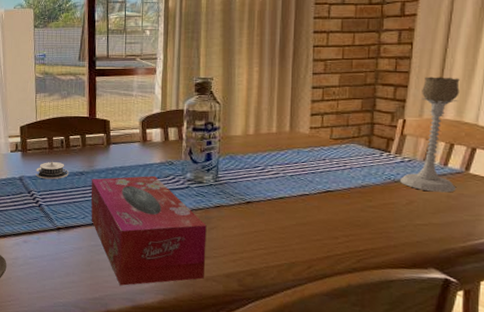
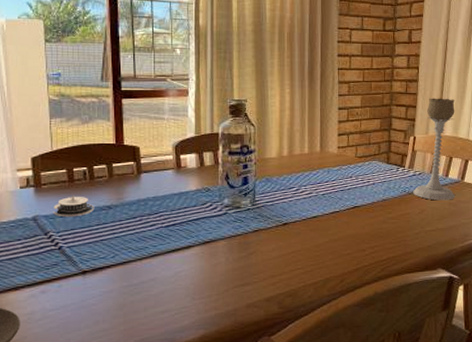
tissue box: present [90,176,207,286] -> none [121,205,246,326]

